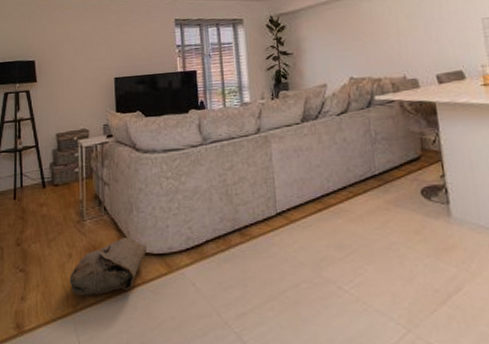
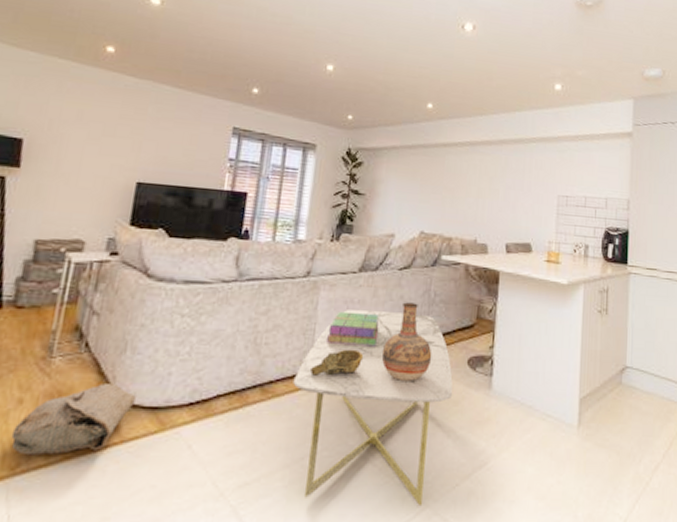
coffee table: none [264,153,413,332] -> present [293,309,453,507]
decorative bowl: none [277,191,321,218] -> present [310,349,364,376]
stack of books: none [284,158,331,189] -> present [326,311,380,347]
vase: none [336,143,386,216] -> present [381,302,432,381]

